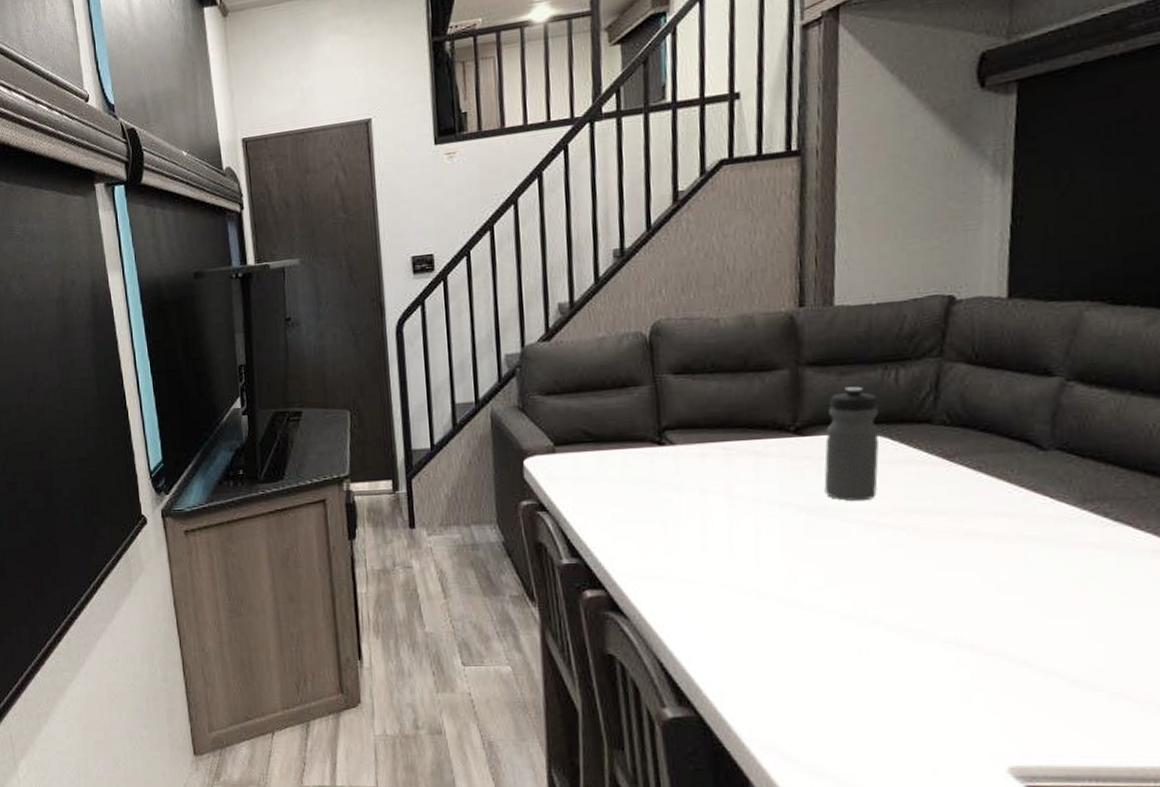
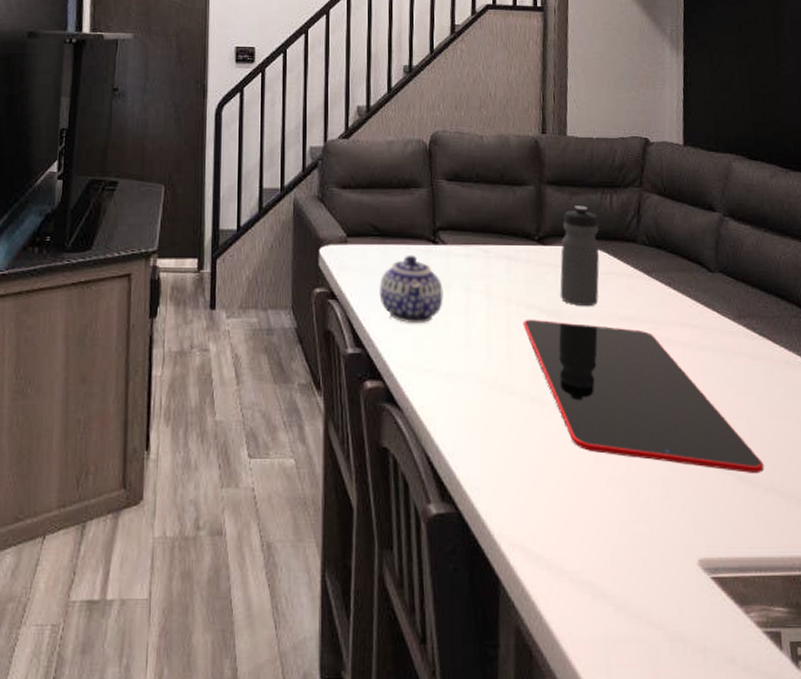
teapot: none [595,459,673,531] -> present [379,255,443,324]
cutting board: none [775,518,1111,677] -> present [523,319,765,473]

